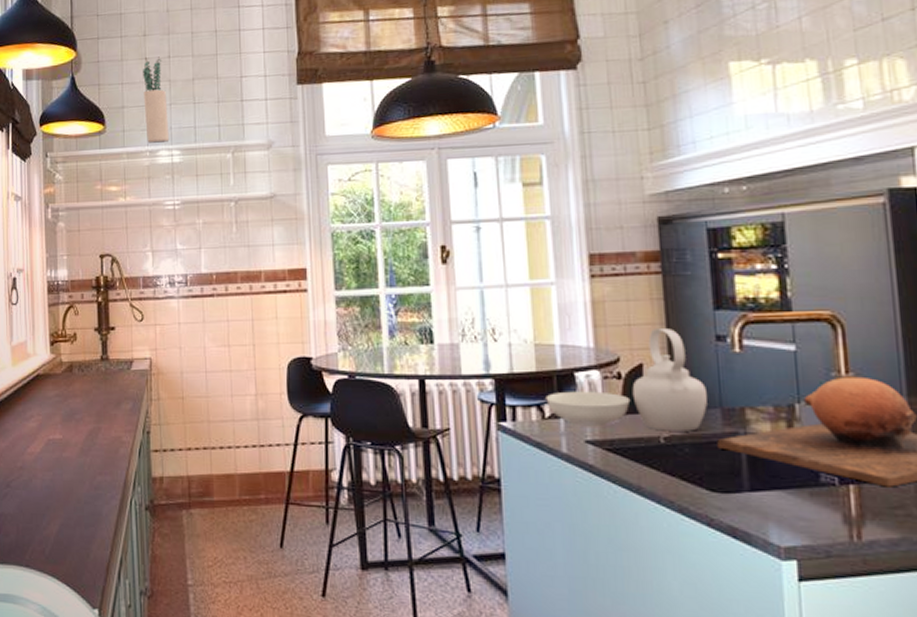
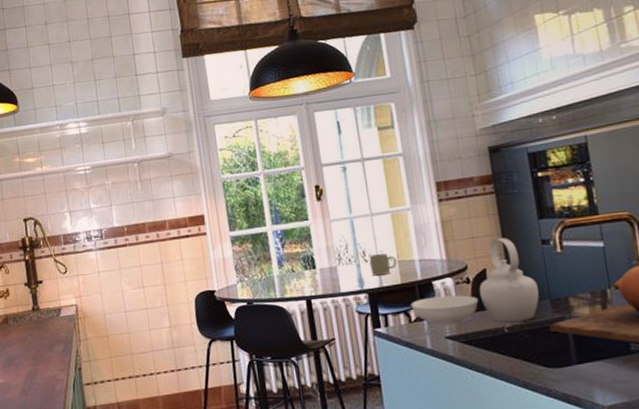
vase: present [143,56,170,143] -> none [47,41,76,118]
mug: none [499,334,533,359] -> present [369,253,397,276]

